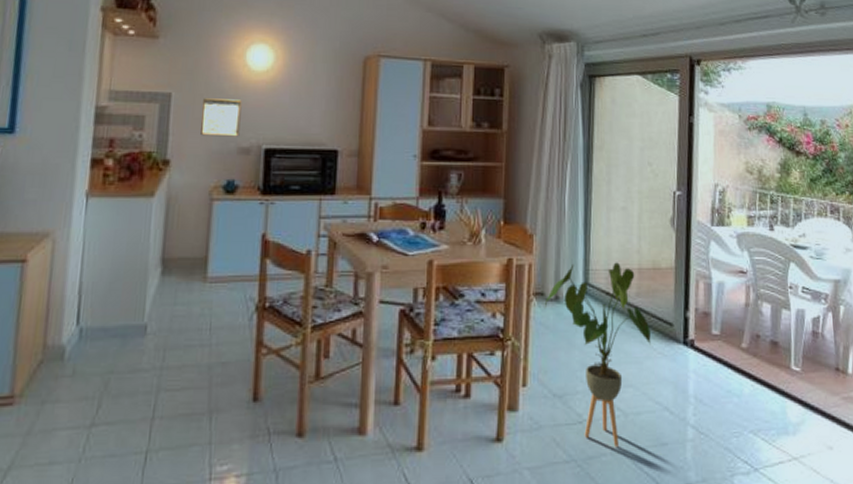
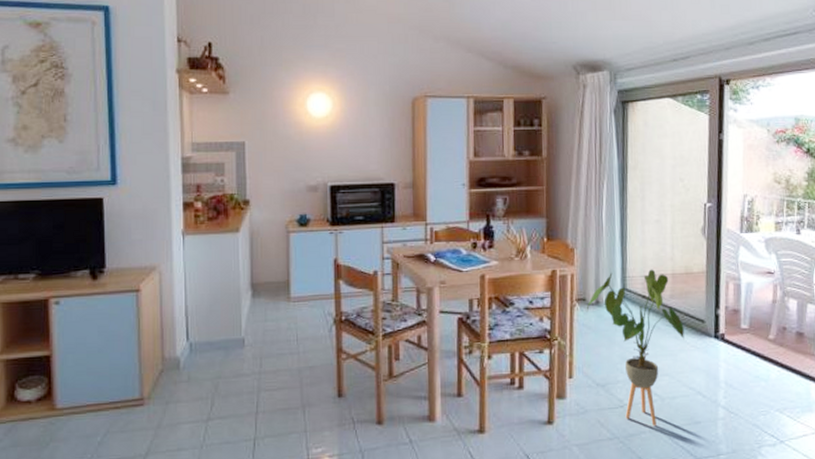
wall art: present [200,98,242,137] -> none [273,144,307,178]

